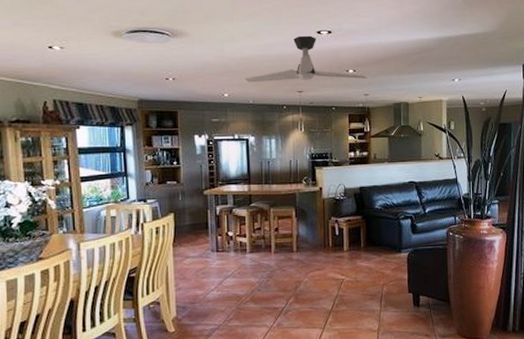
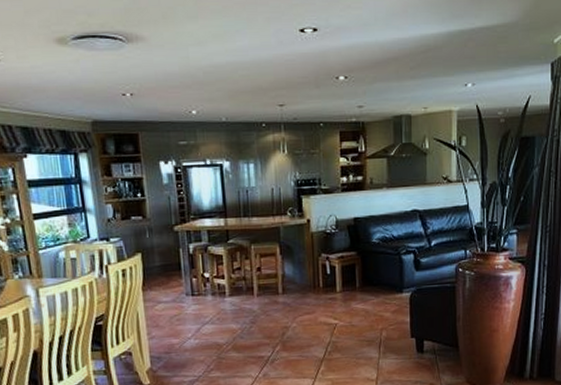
ceiling fan: present [244,35,367,83] -> none [214,35,361,96]

